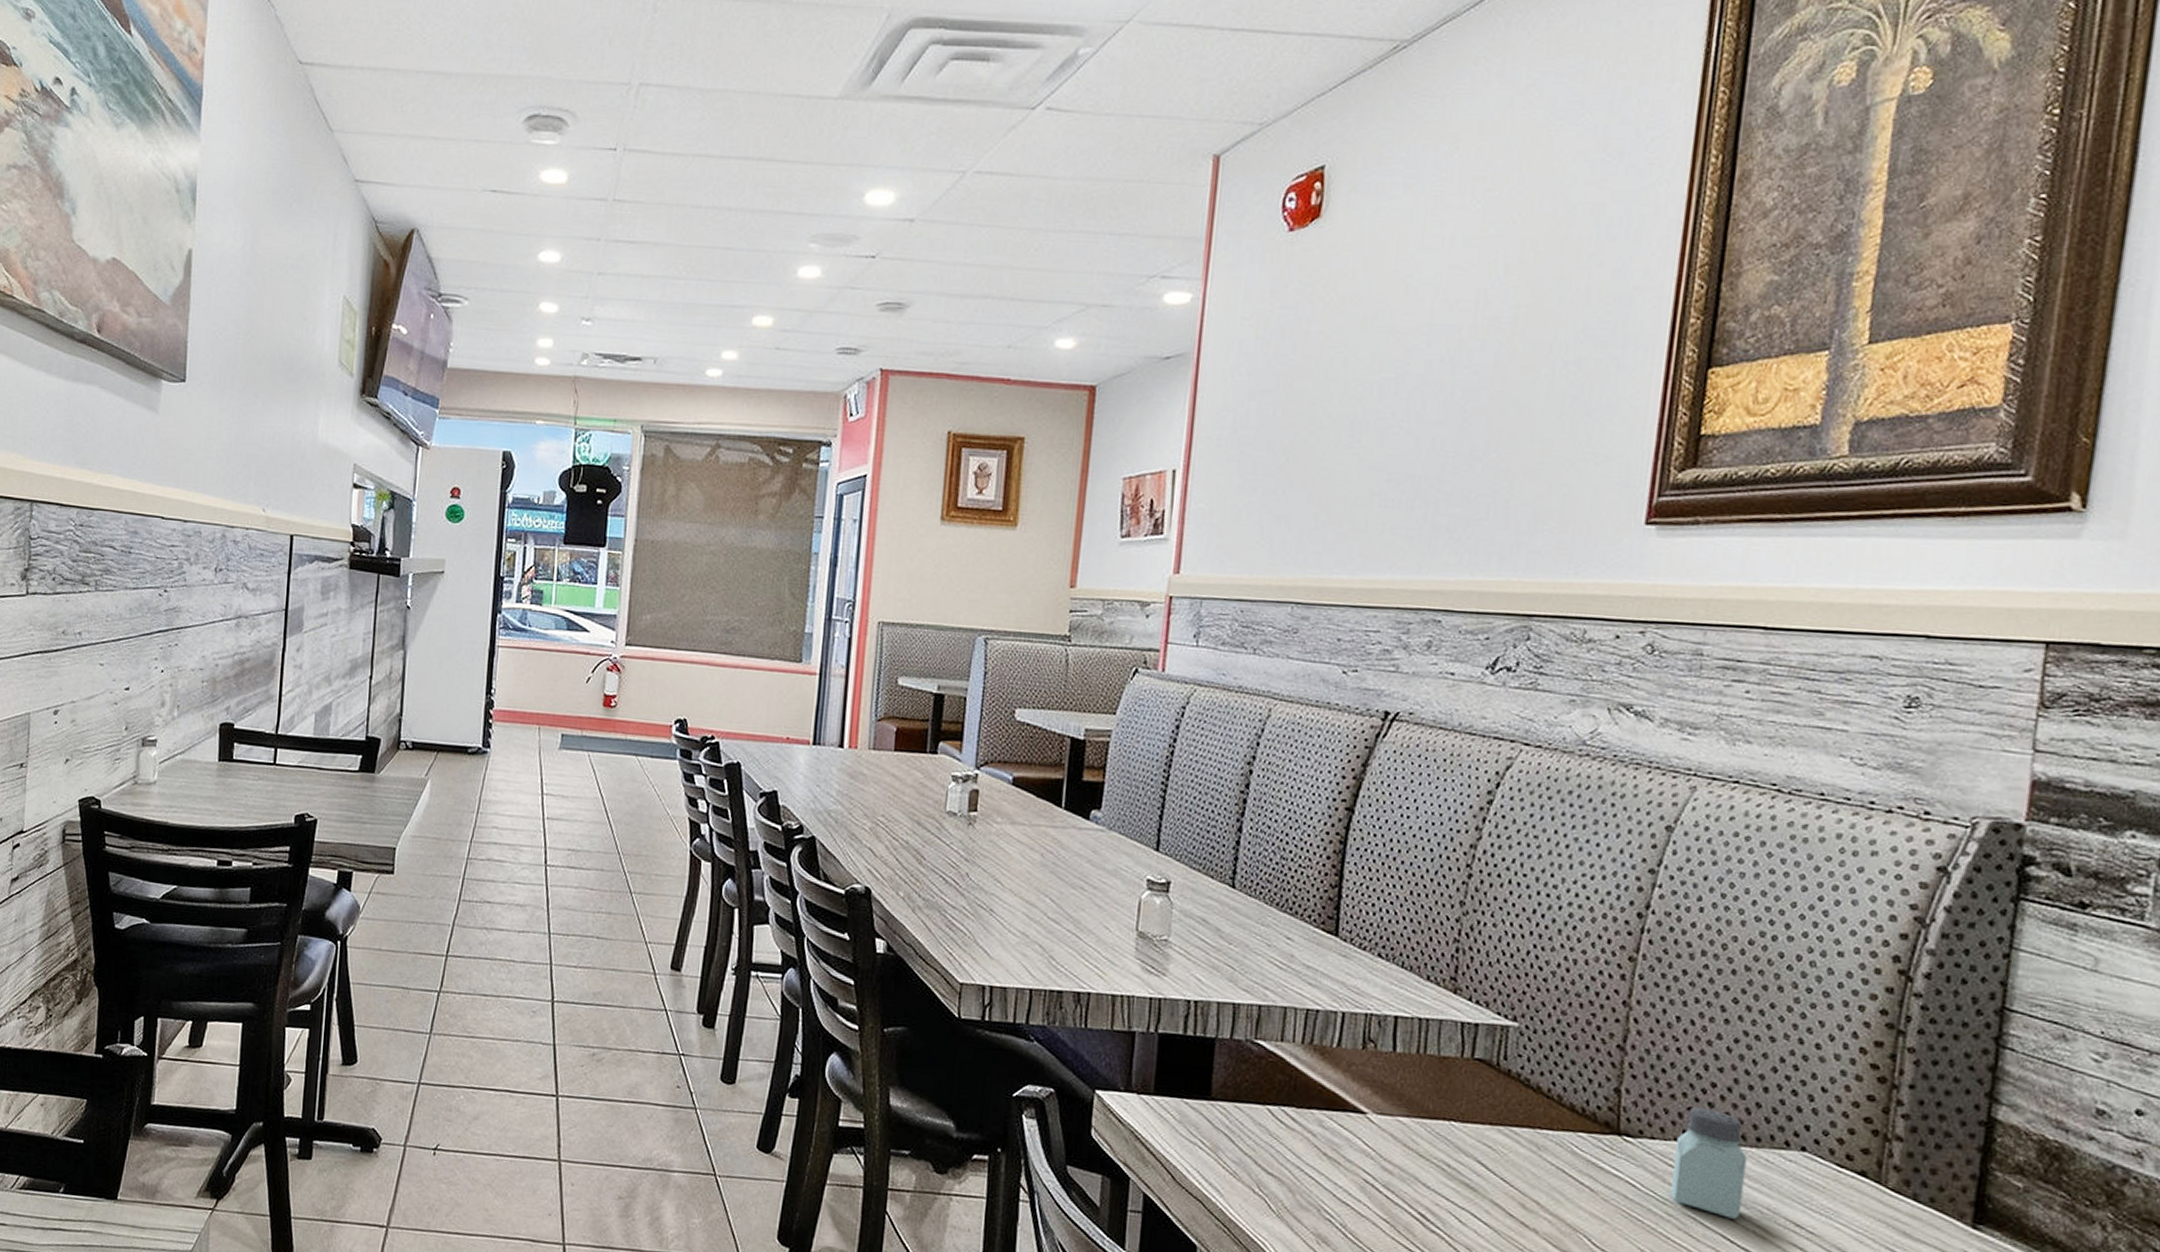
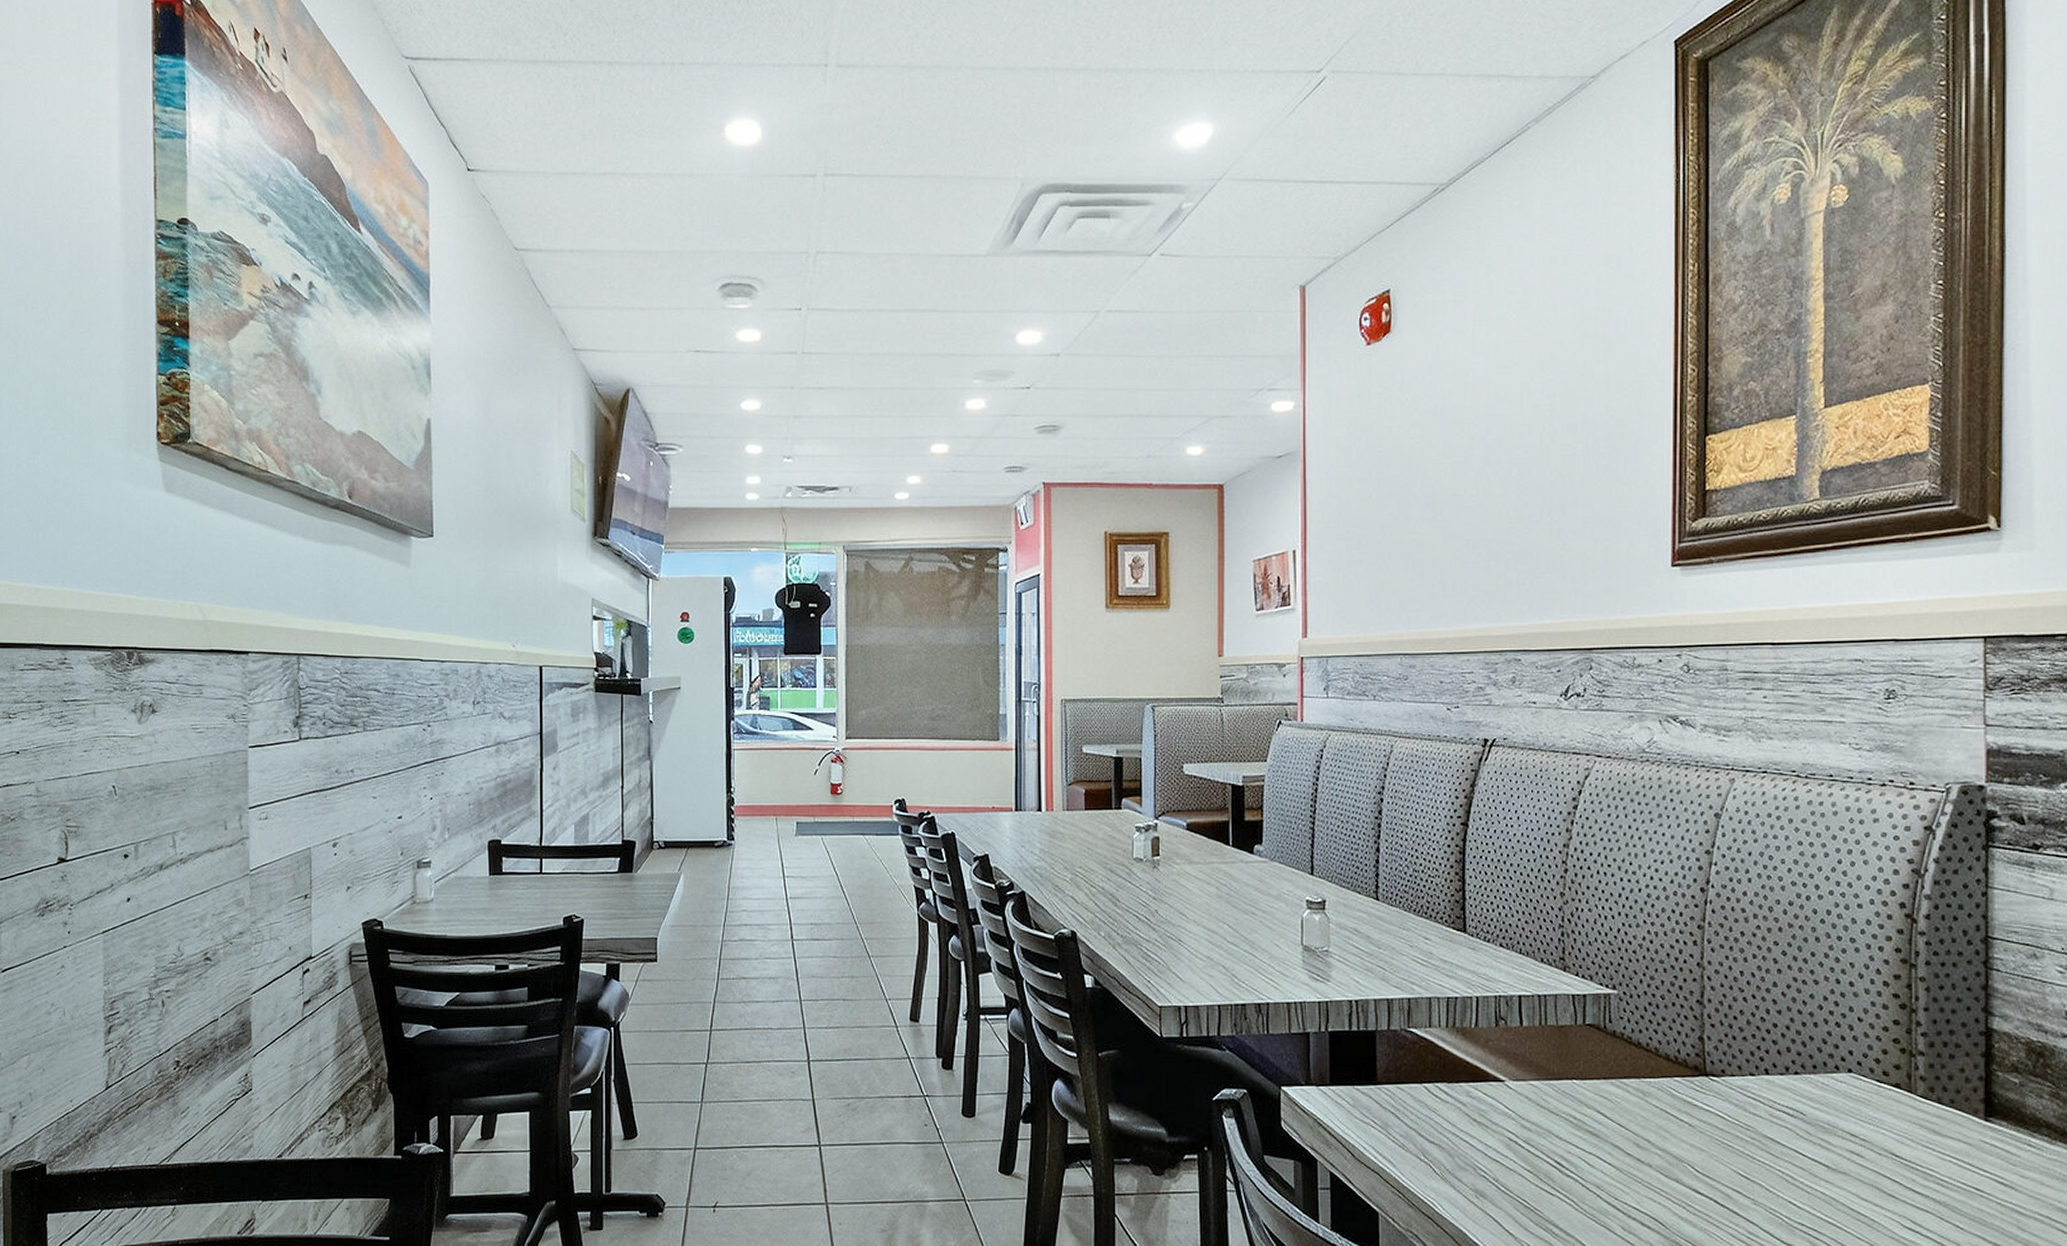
saltshaker: present [1669,1107,1748,1219] -> none [1751,1045,1808,1136]

